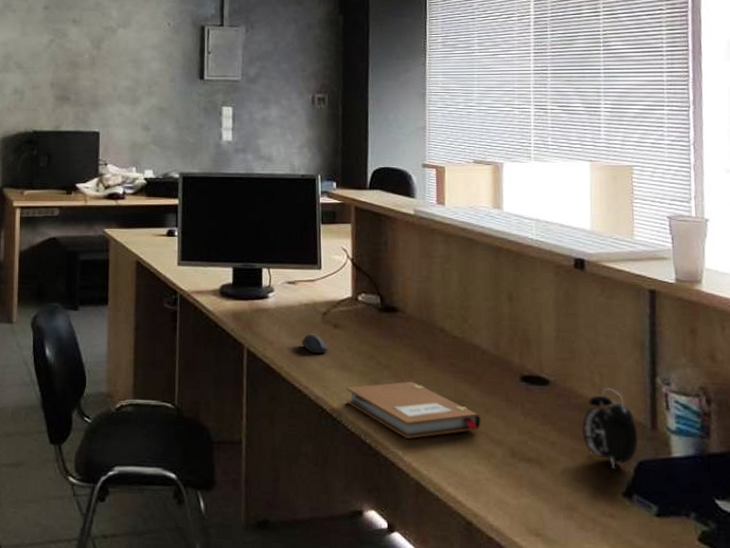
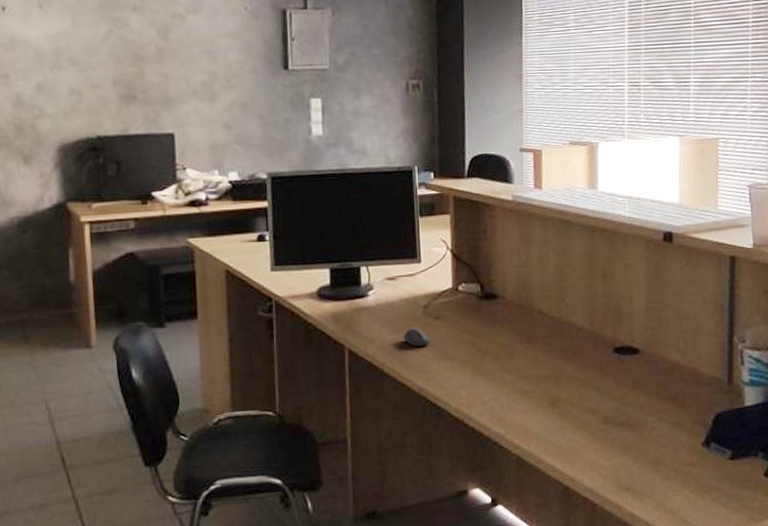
notebook: present [346,381,481,439] -> none [449,363,577,418]
alarm clock: present [582,388,638,468] -> none [668,350,717,422]

